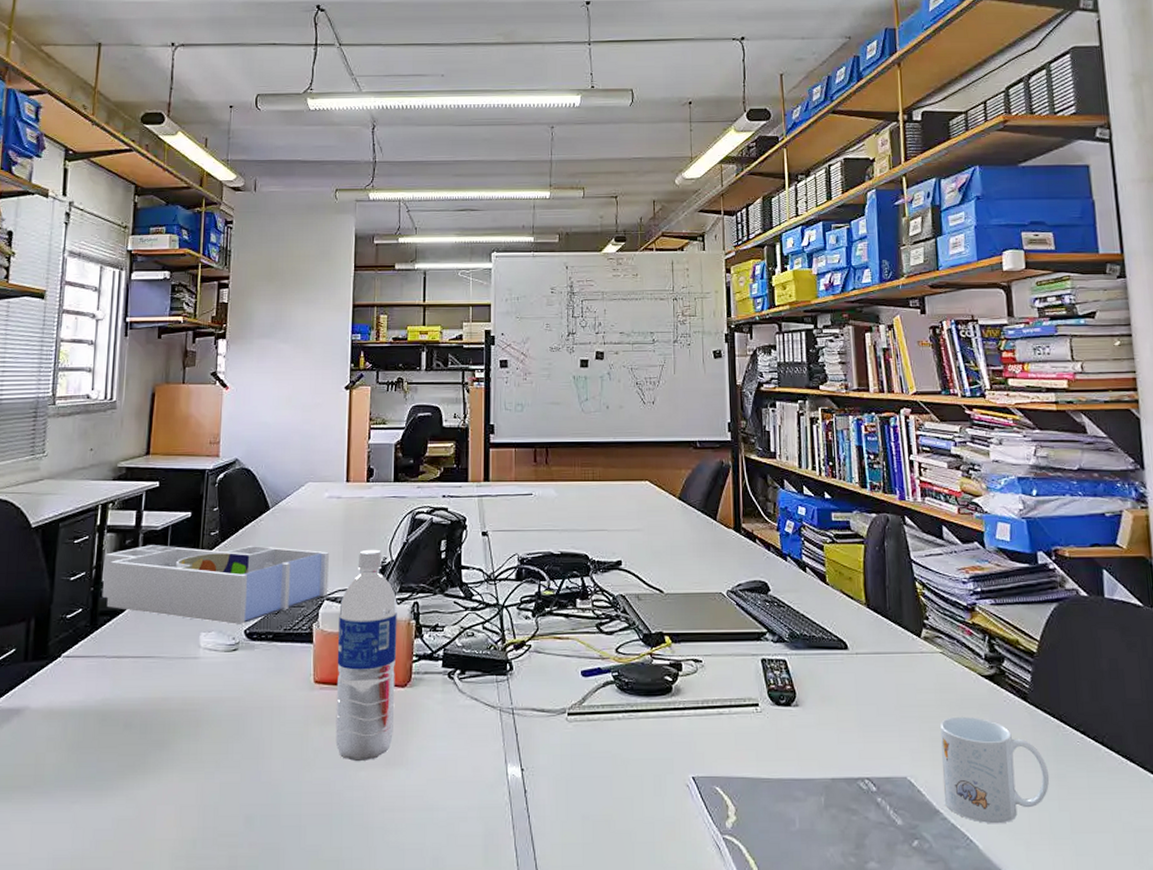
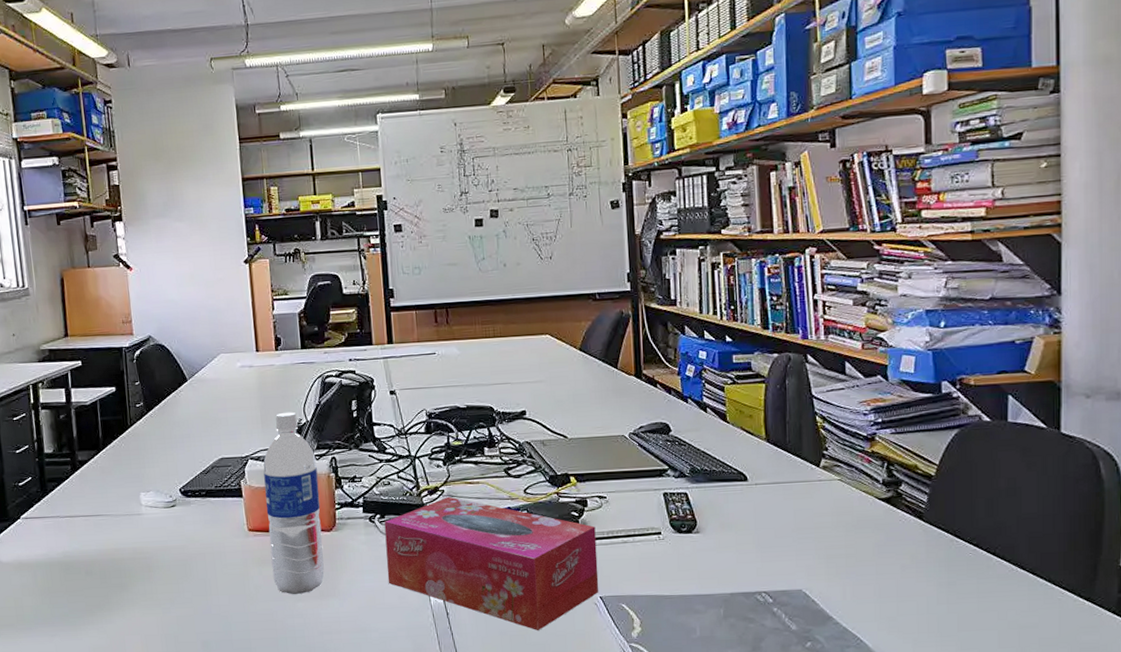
desk organizer: present [102,545,329,626] -> none [43,414,251,485]
tissue box: none [462,652,692,815] -> present [384,496,599,630]
mug: present [940,716,1050,824] -> none [836,535,940,626]

